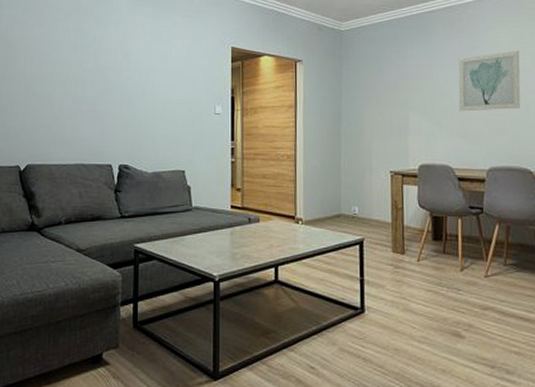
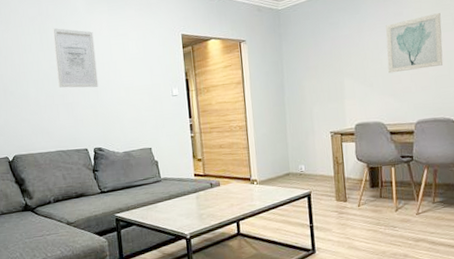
wall art: none [88,27,134,96] -> present [53,27,99,88]

